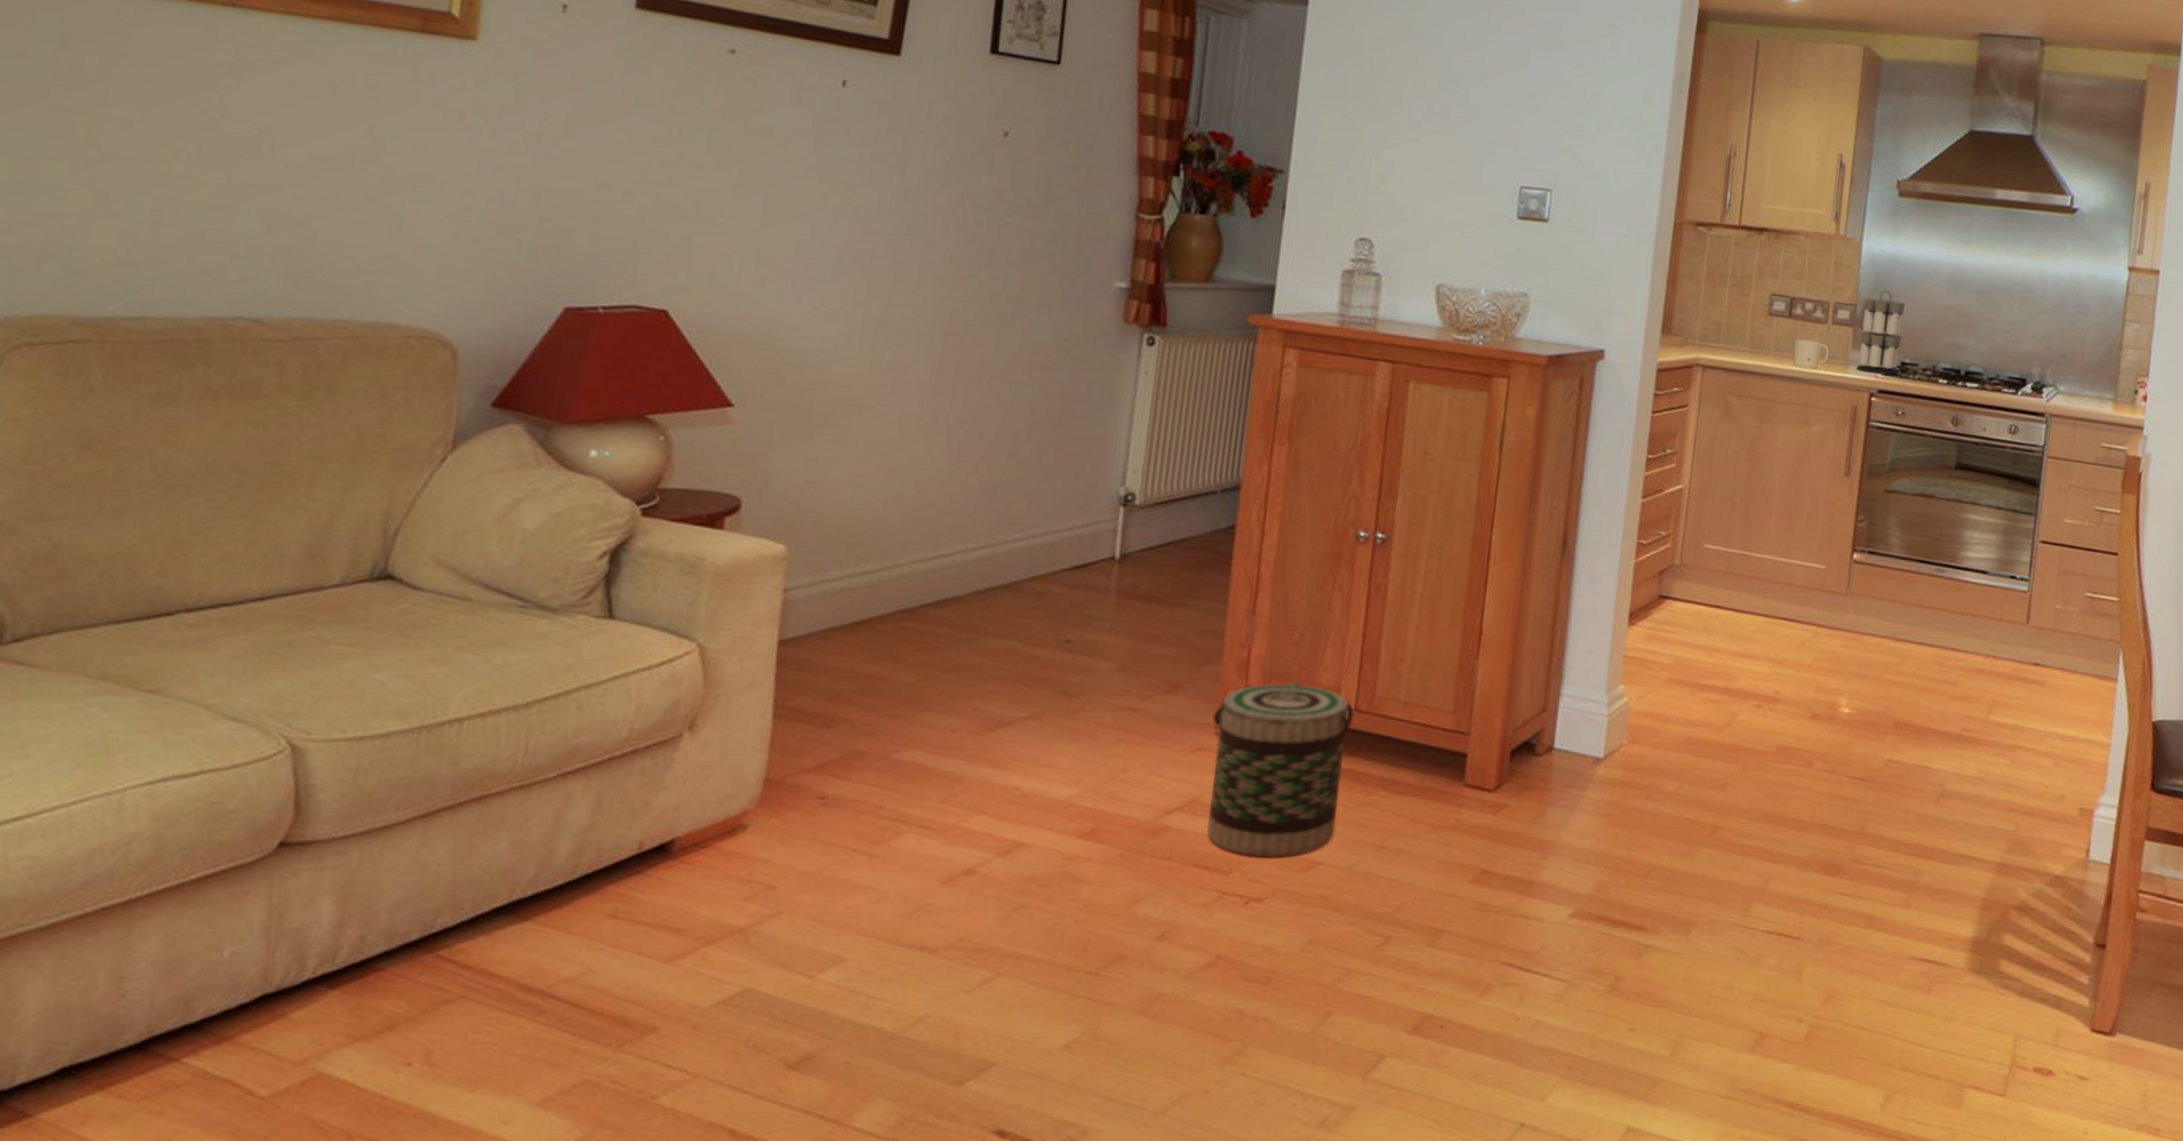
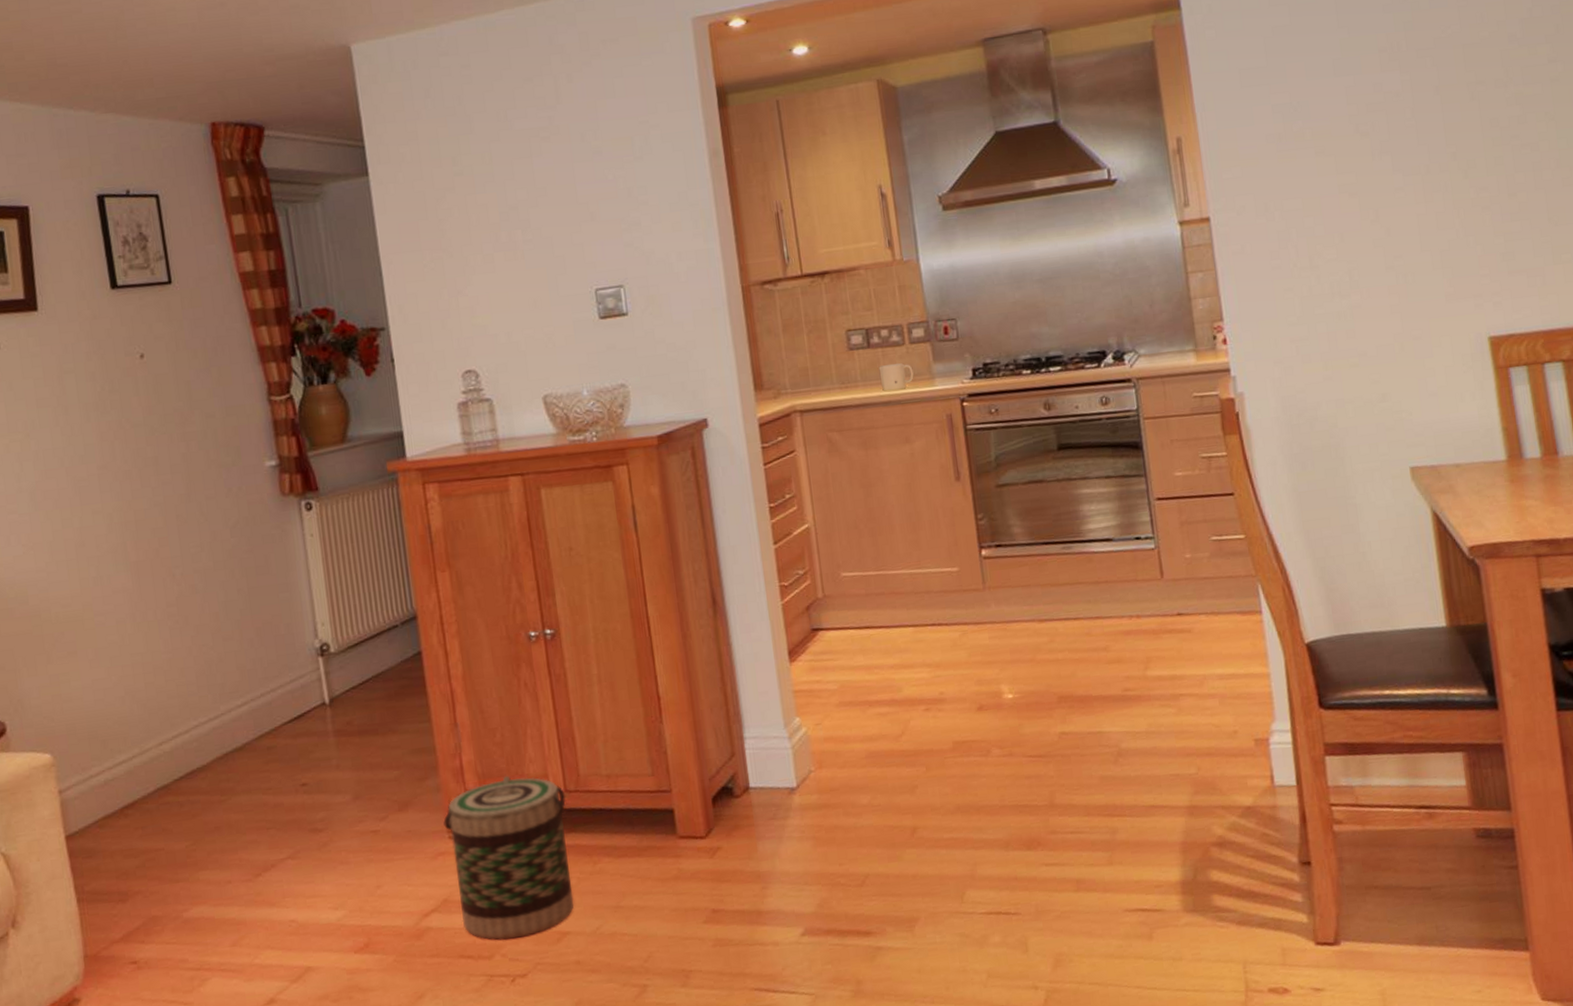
spice rack: present [1856,289,1906,376] -> none [935,300,984,382]

